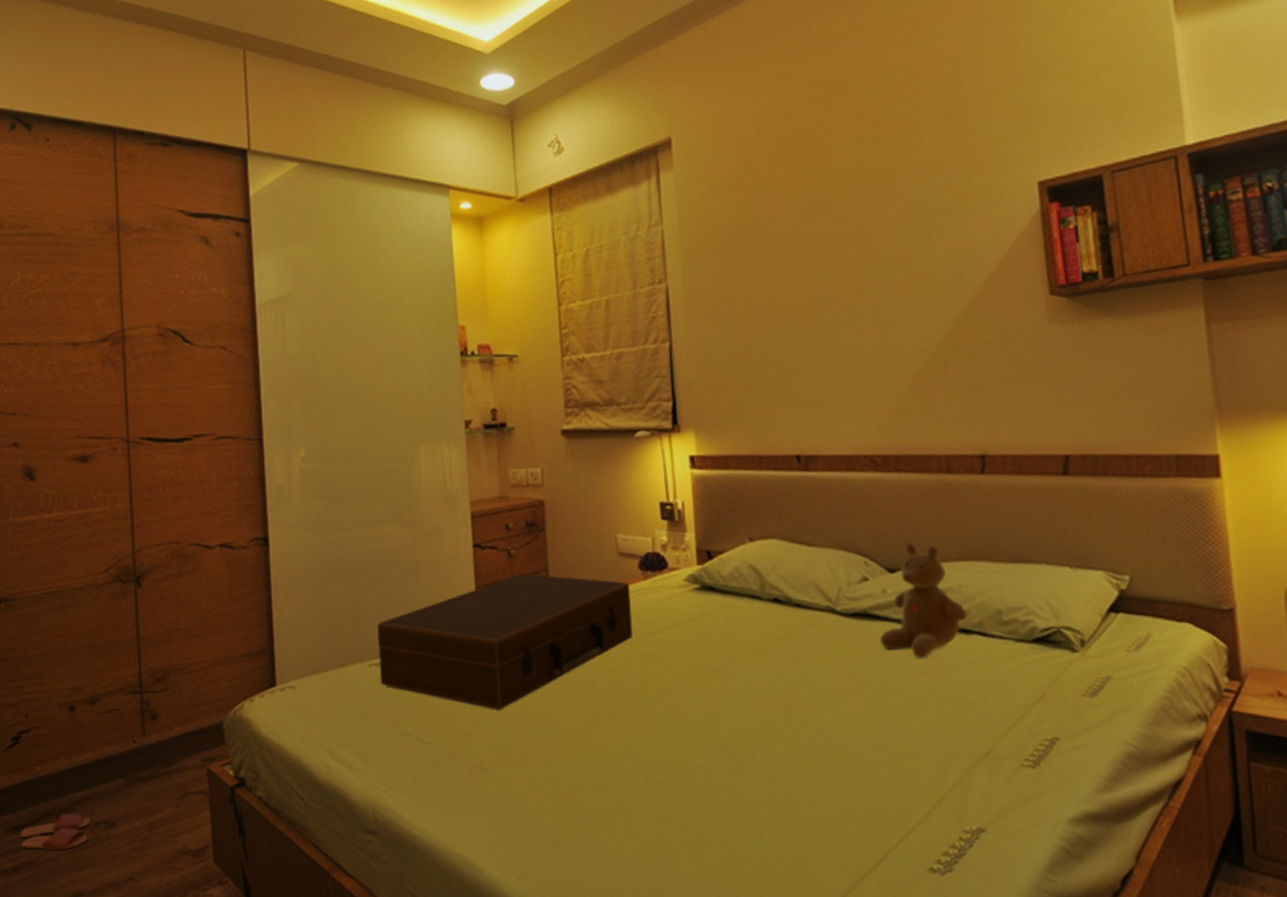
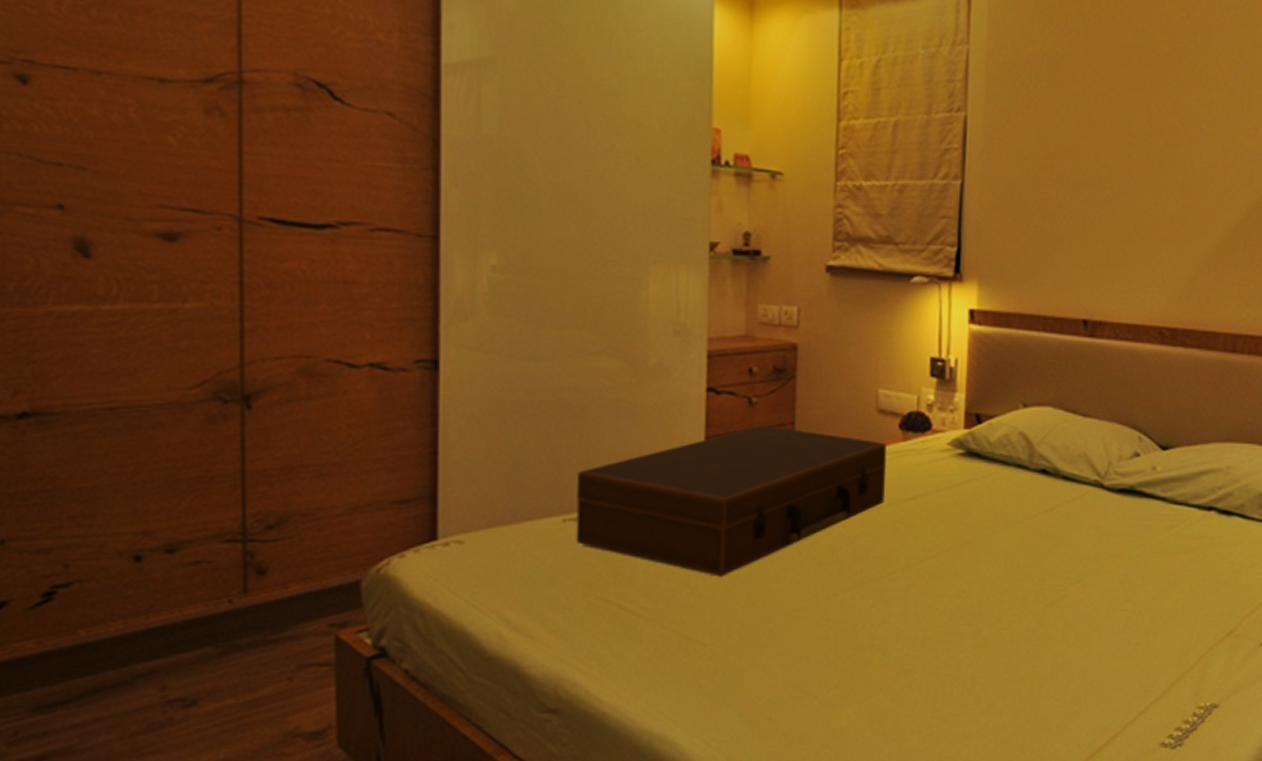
slippers: present [20,813,90,850] -> none [51,689,160,734]
stuffed bear: present [880,543,968,658] -> none [1144,421,1231,537]

